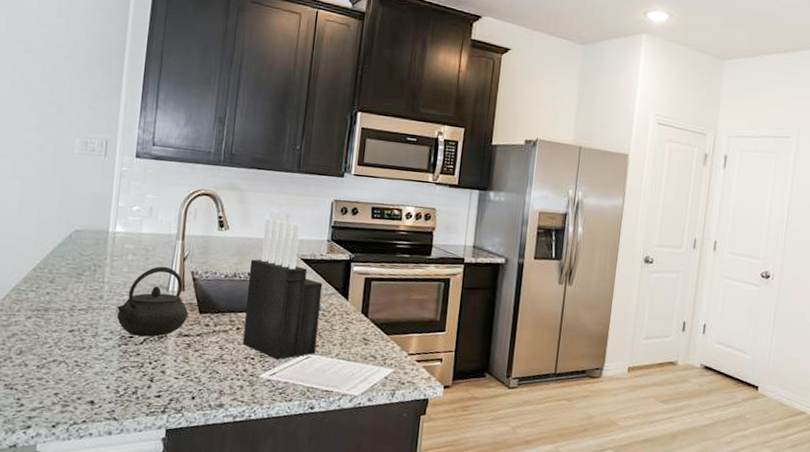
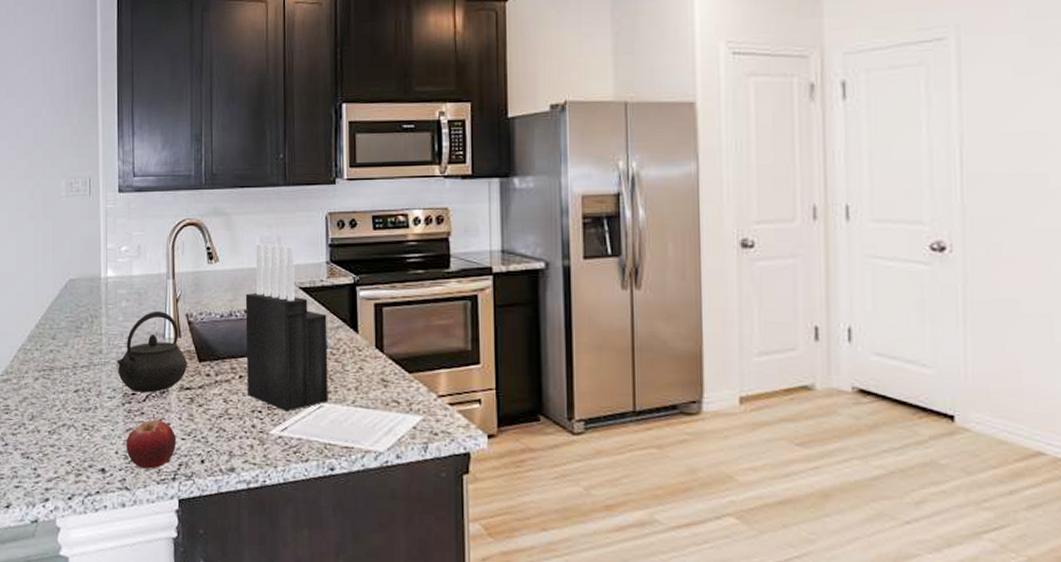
fruit: none [118,360,170,403] -> present [126,419,177,469]

